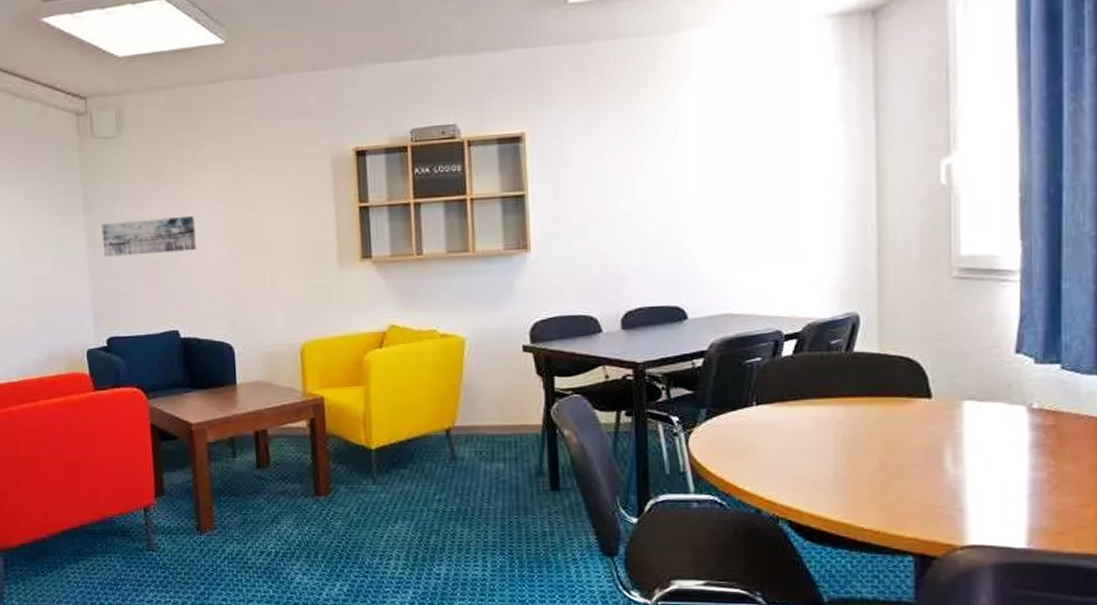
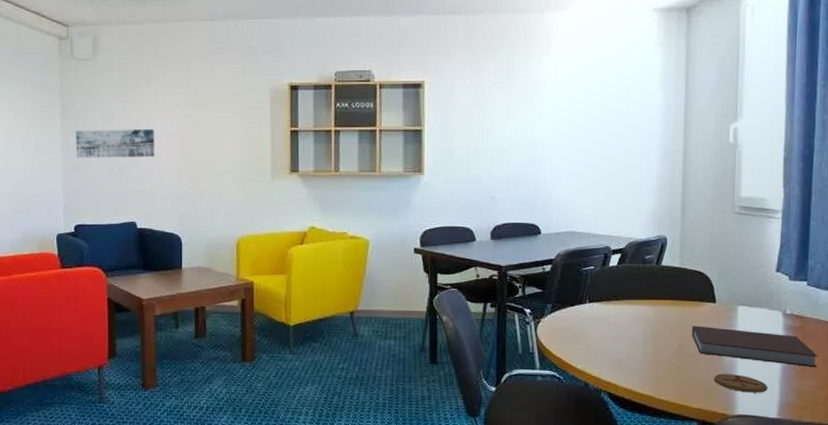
notebook: none [900,429,1081,480] -> present [692,325,818,368]
coaster: none [934,491,1011,516] -> present [714,374,768,393]

